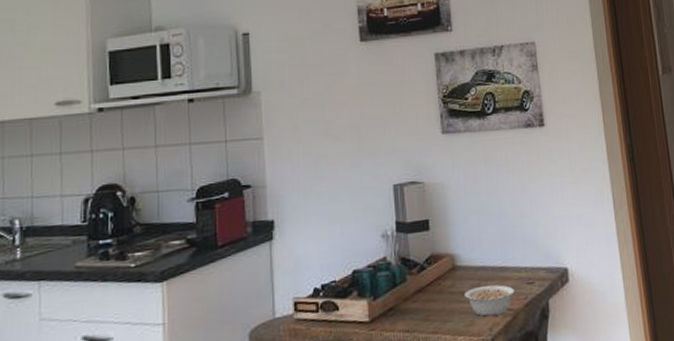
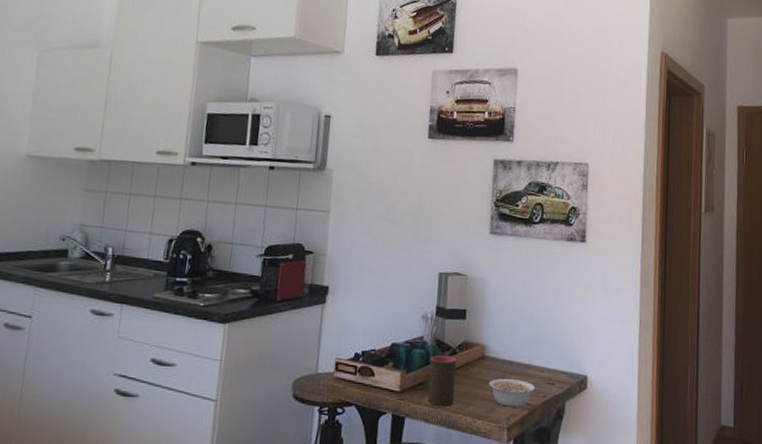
cup: none [397,273,429,330] -> present [427,355,457,406]

